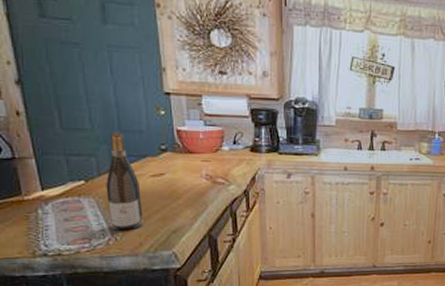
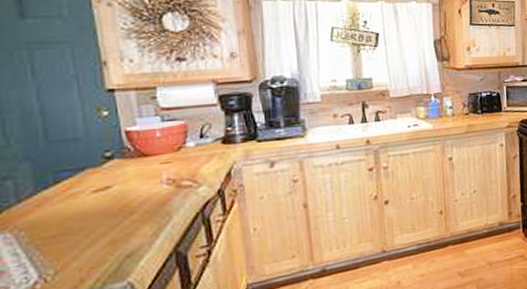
wine bottle: present [106,132,144,231] -> none [28,144,85,270]

